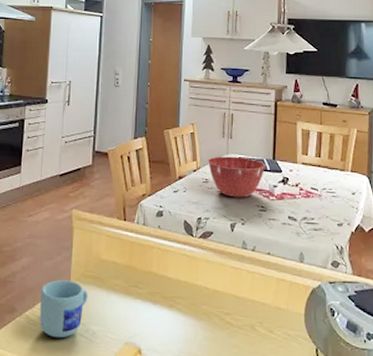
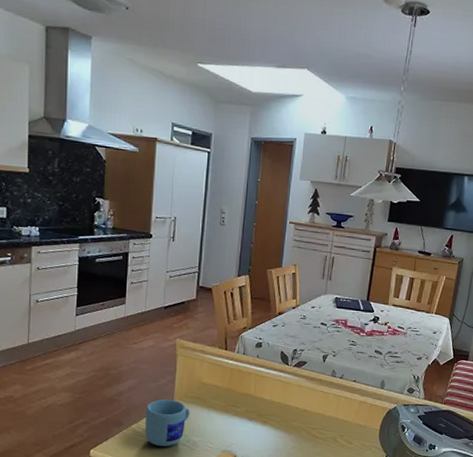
mixing bowl: present [208,156,266,198] -> none [307,295,360,334]

